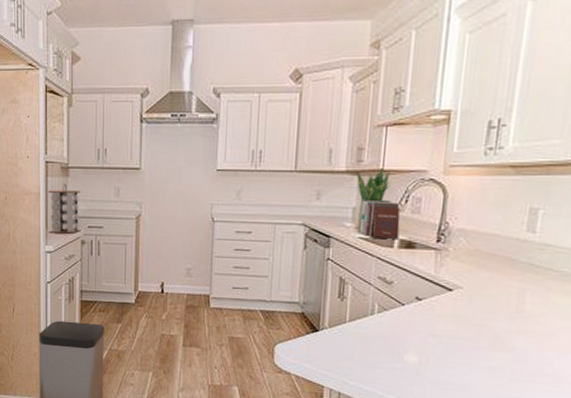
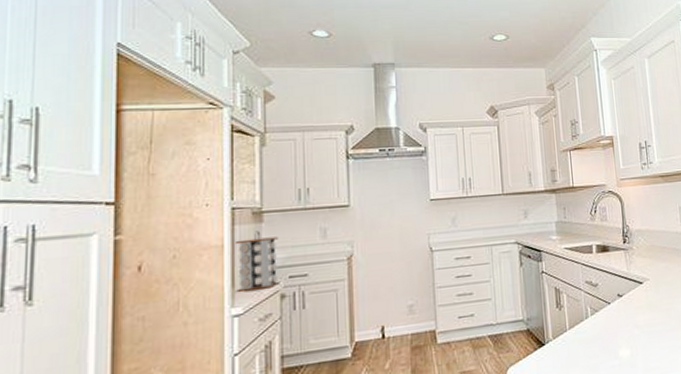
planter: present [354,169,392,230] -> none [554,186,585,241]
books: present [357,199,400,240] -> none [560,212,595,247]

